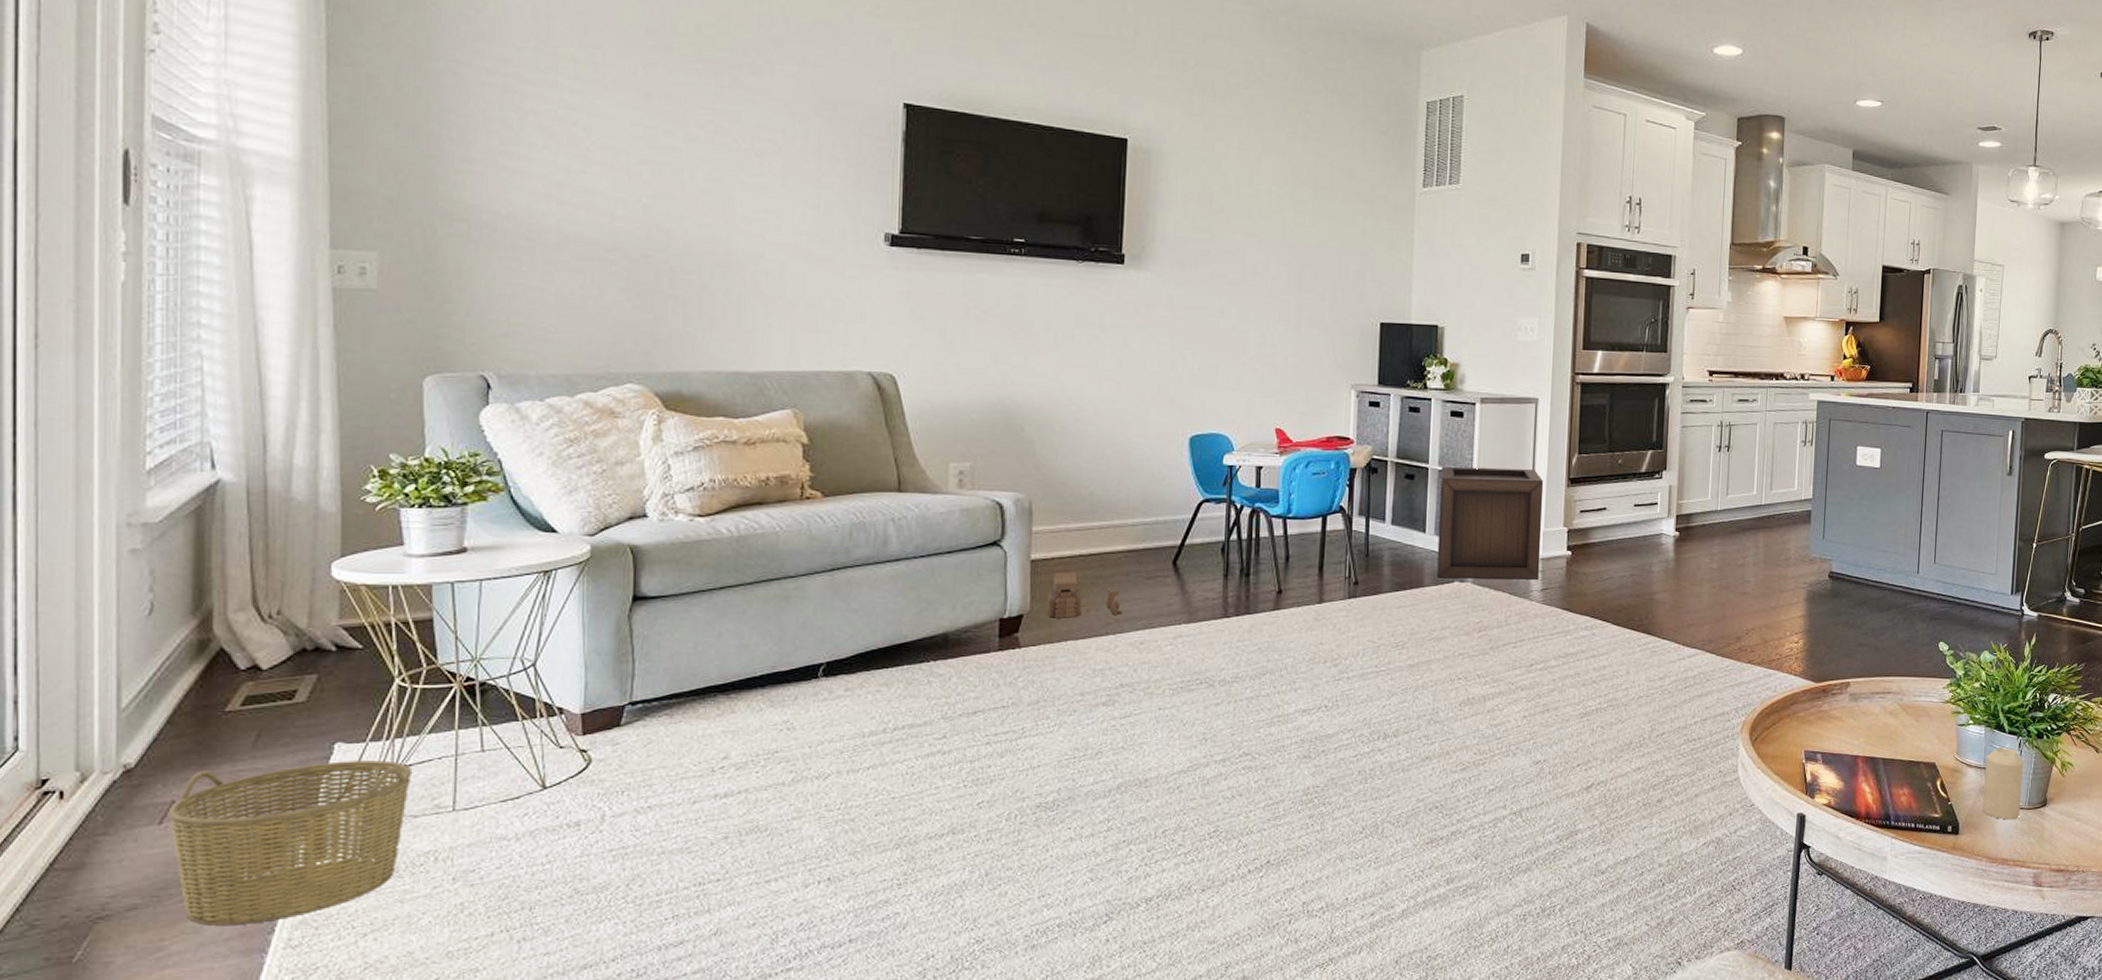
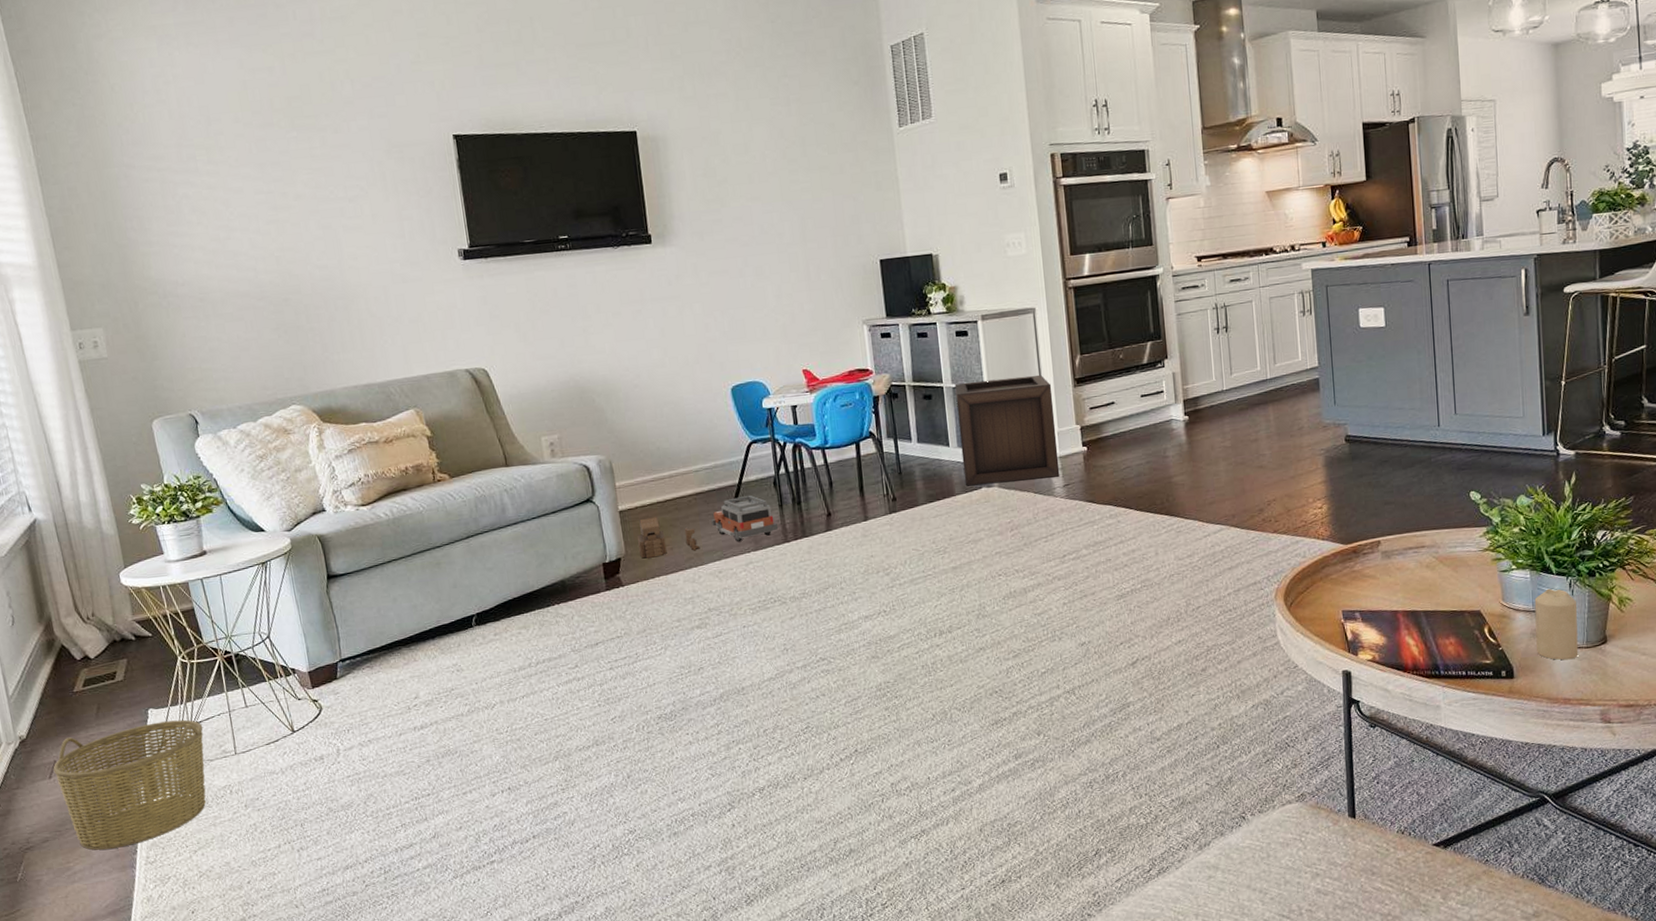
toy truck: none [1140,559,1218,612] -> present [710,495,778,543]

